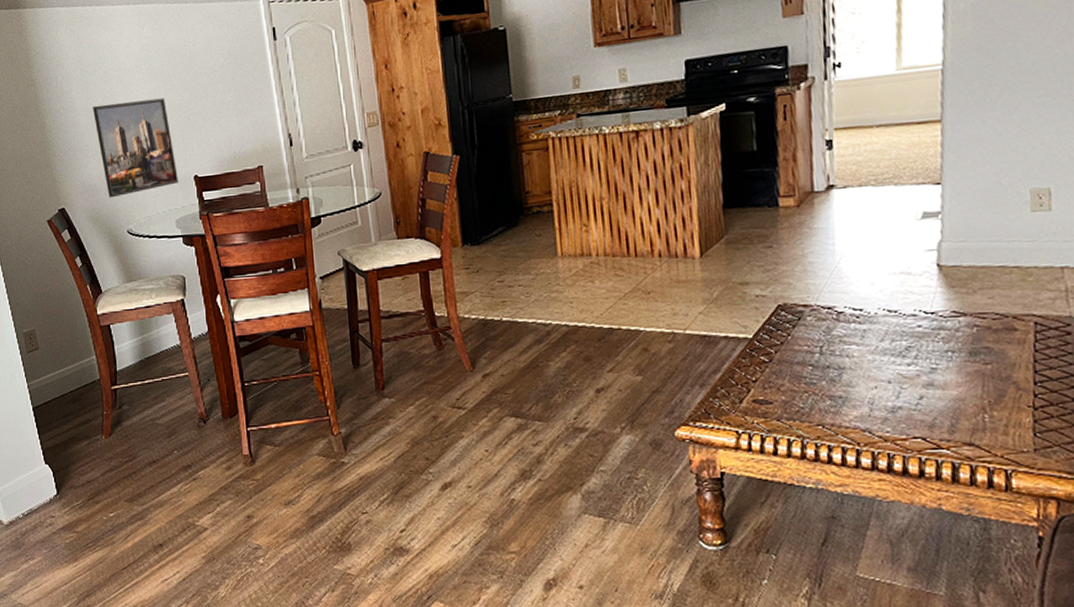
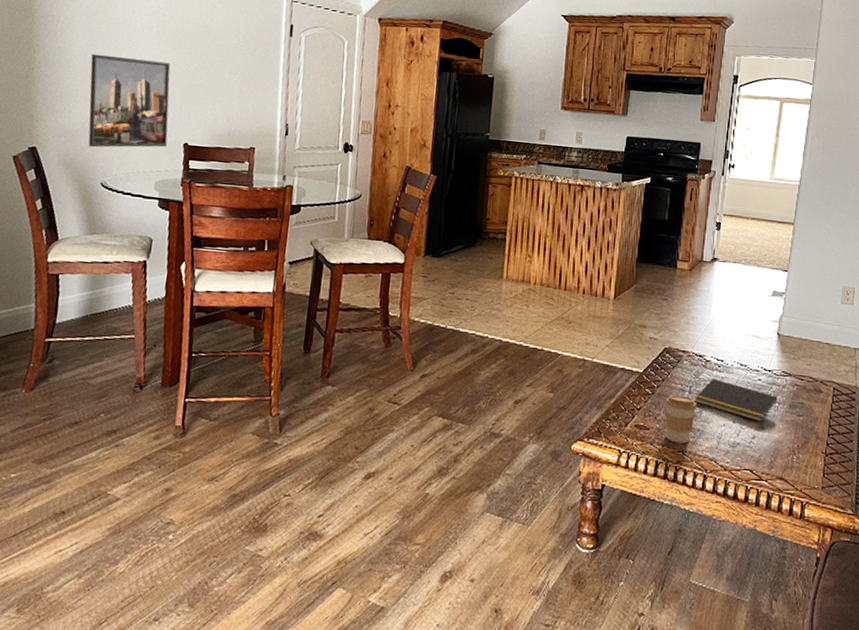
coffee cup: none [788,359,834,416] -> present [665,395,697,444]
notepad: none [829,333,950,379] -> present [695,379,778,423]

